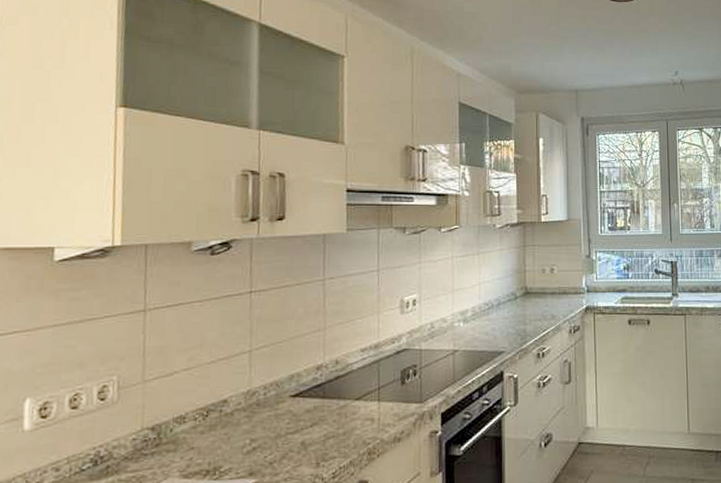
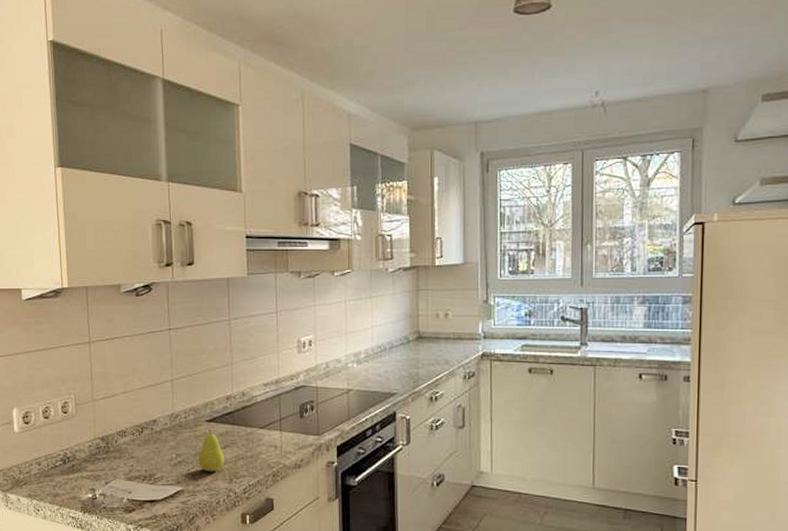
fruit: none [278,405,311,457] -> present [198,428,224,472]

